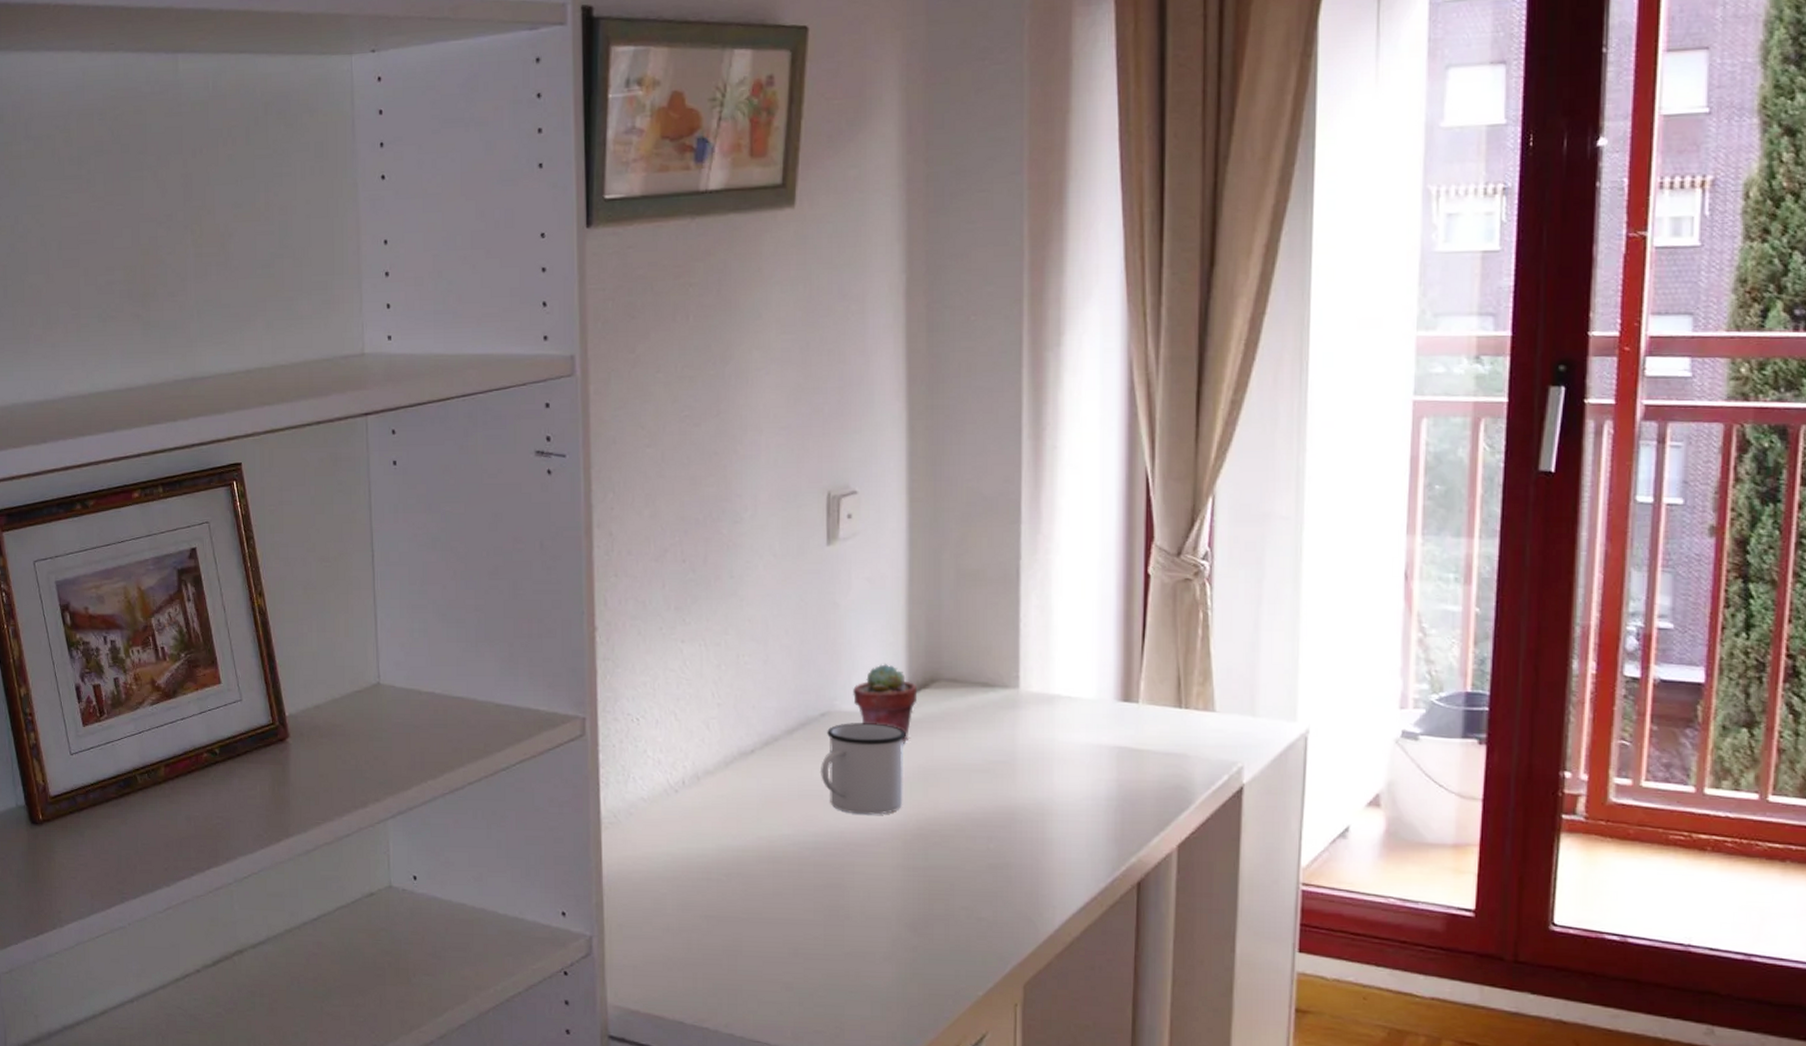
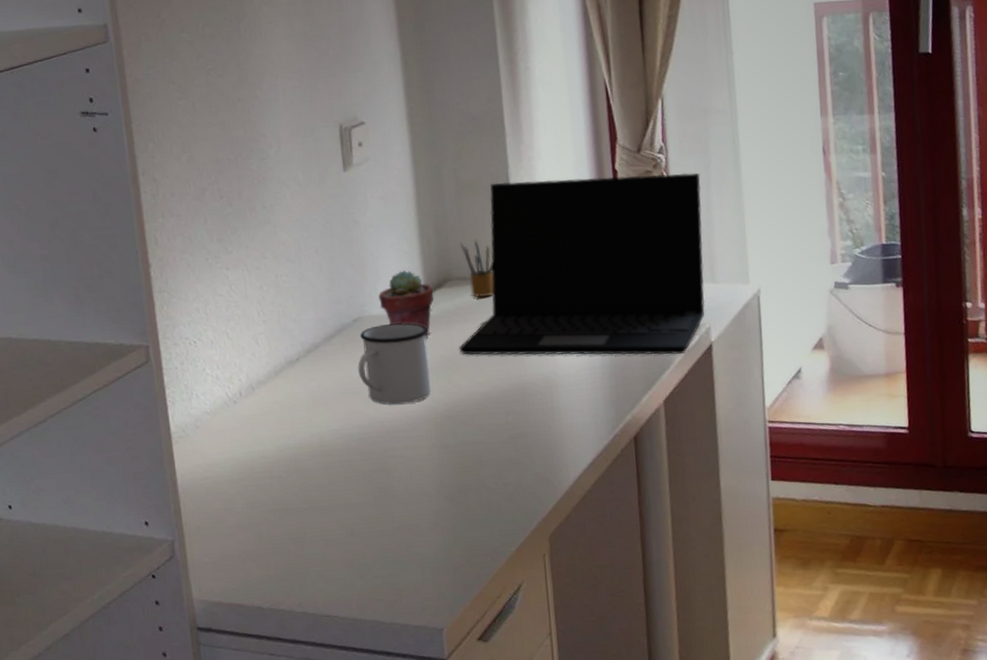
laptop: none [940,575,1250,794] -> present [459,172,705,356]
pencil box: none [955,637,990,704] -> present [461,239,494,298]

